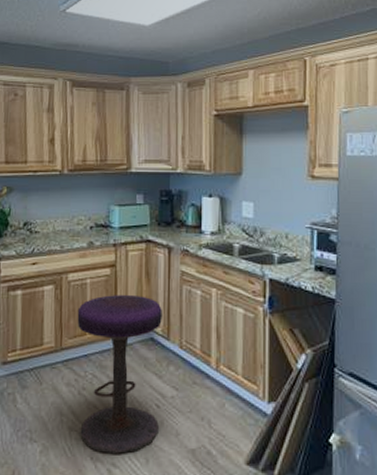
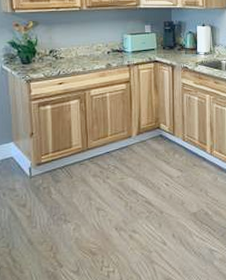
stool: present [77,295,162,454] -> none [100,103,168,224]

